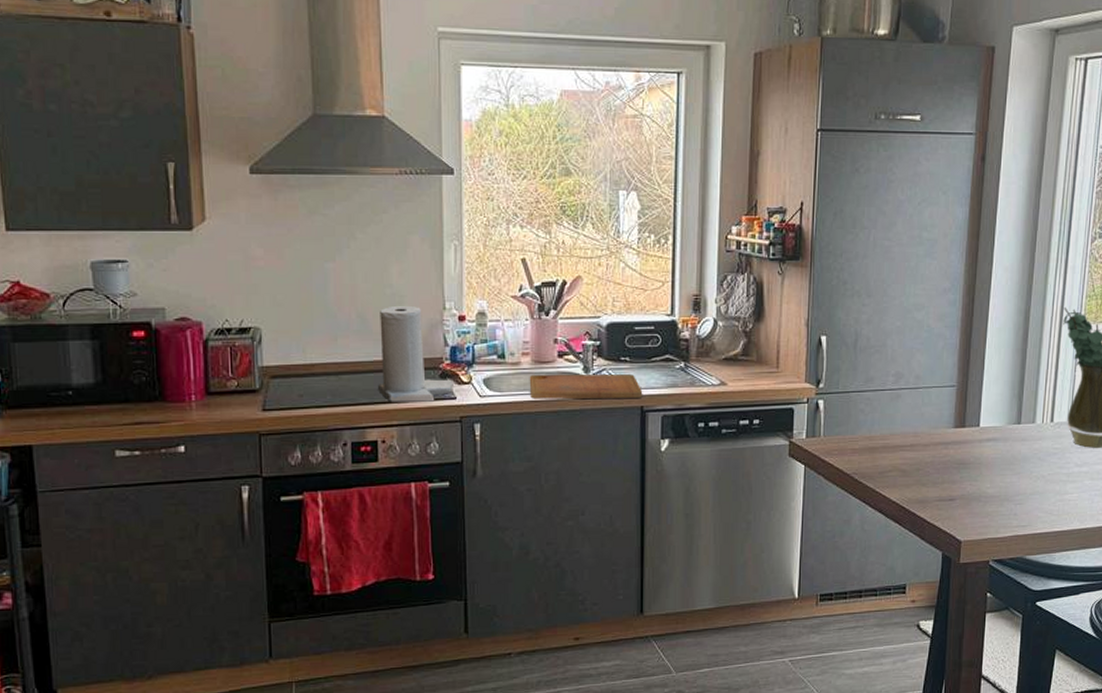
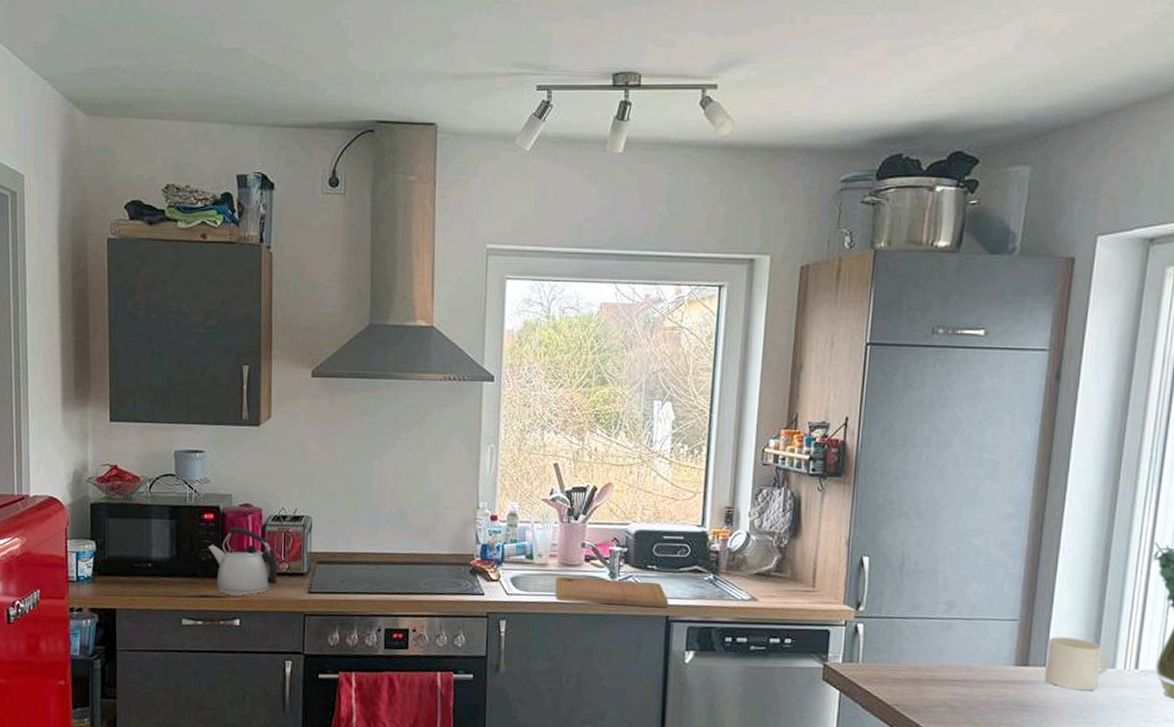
kettle: none [140,344,226,421] -> present [208,526,278,597]
paper towel: present [377,305,454,402] -> none [411,502,483,596]
mug: none [979,397,1031,446] -> present [1045,636,1111,691]

